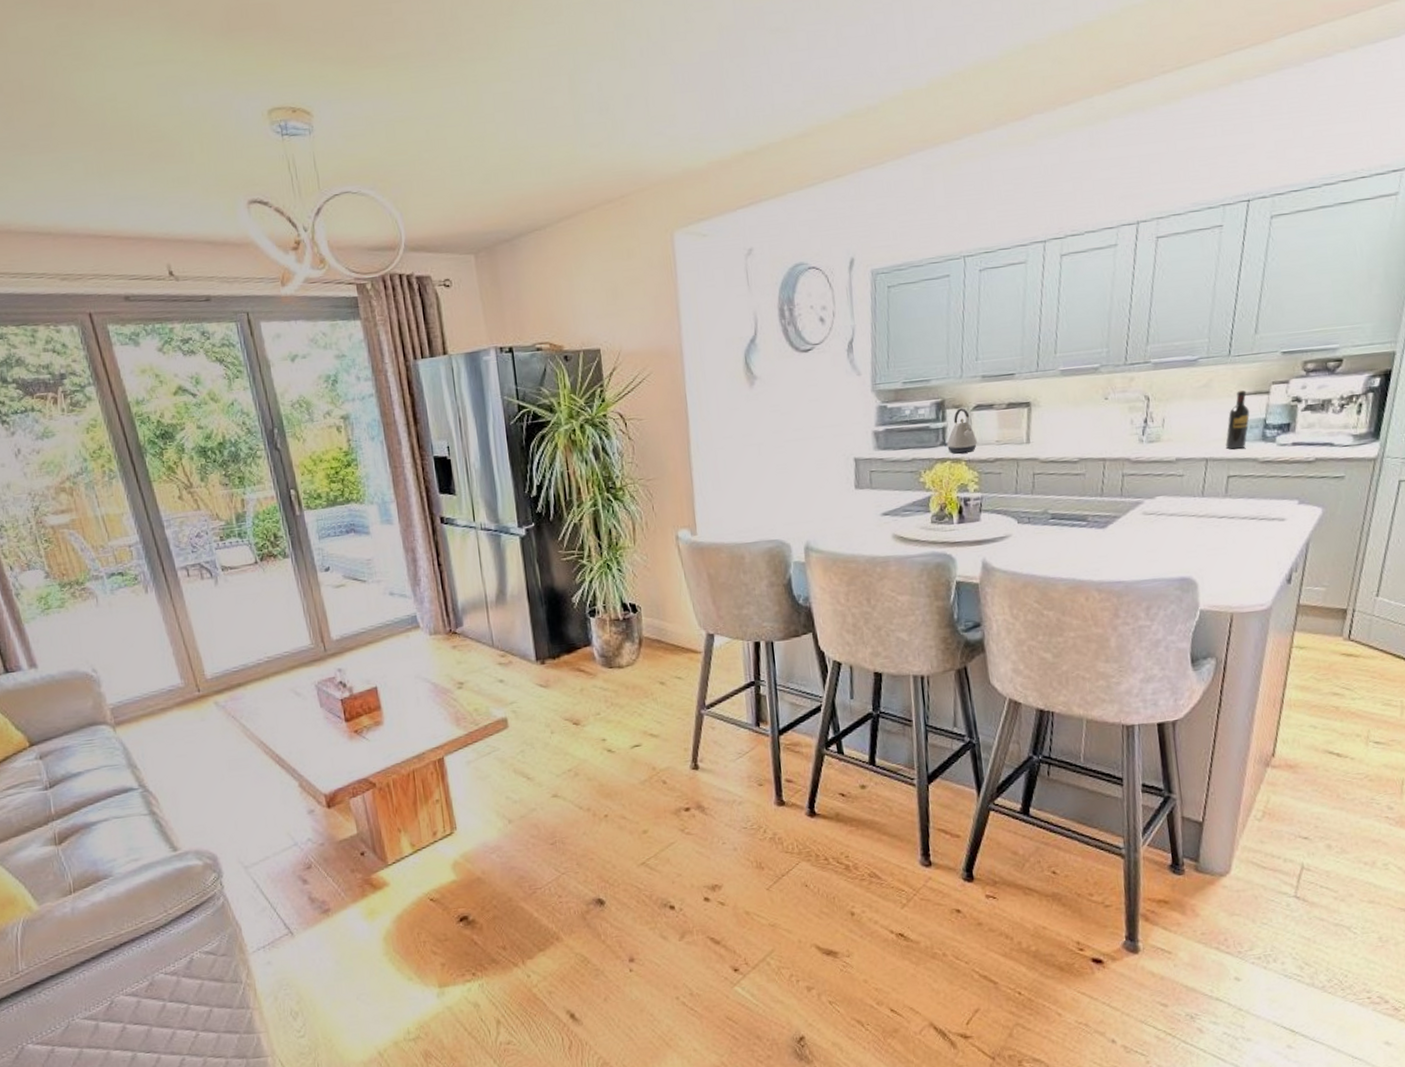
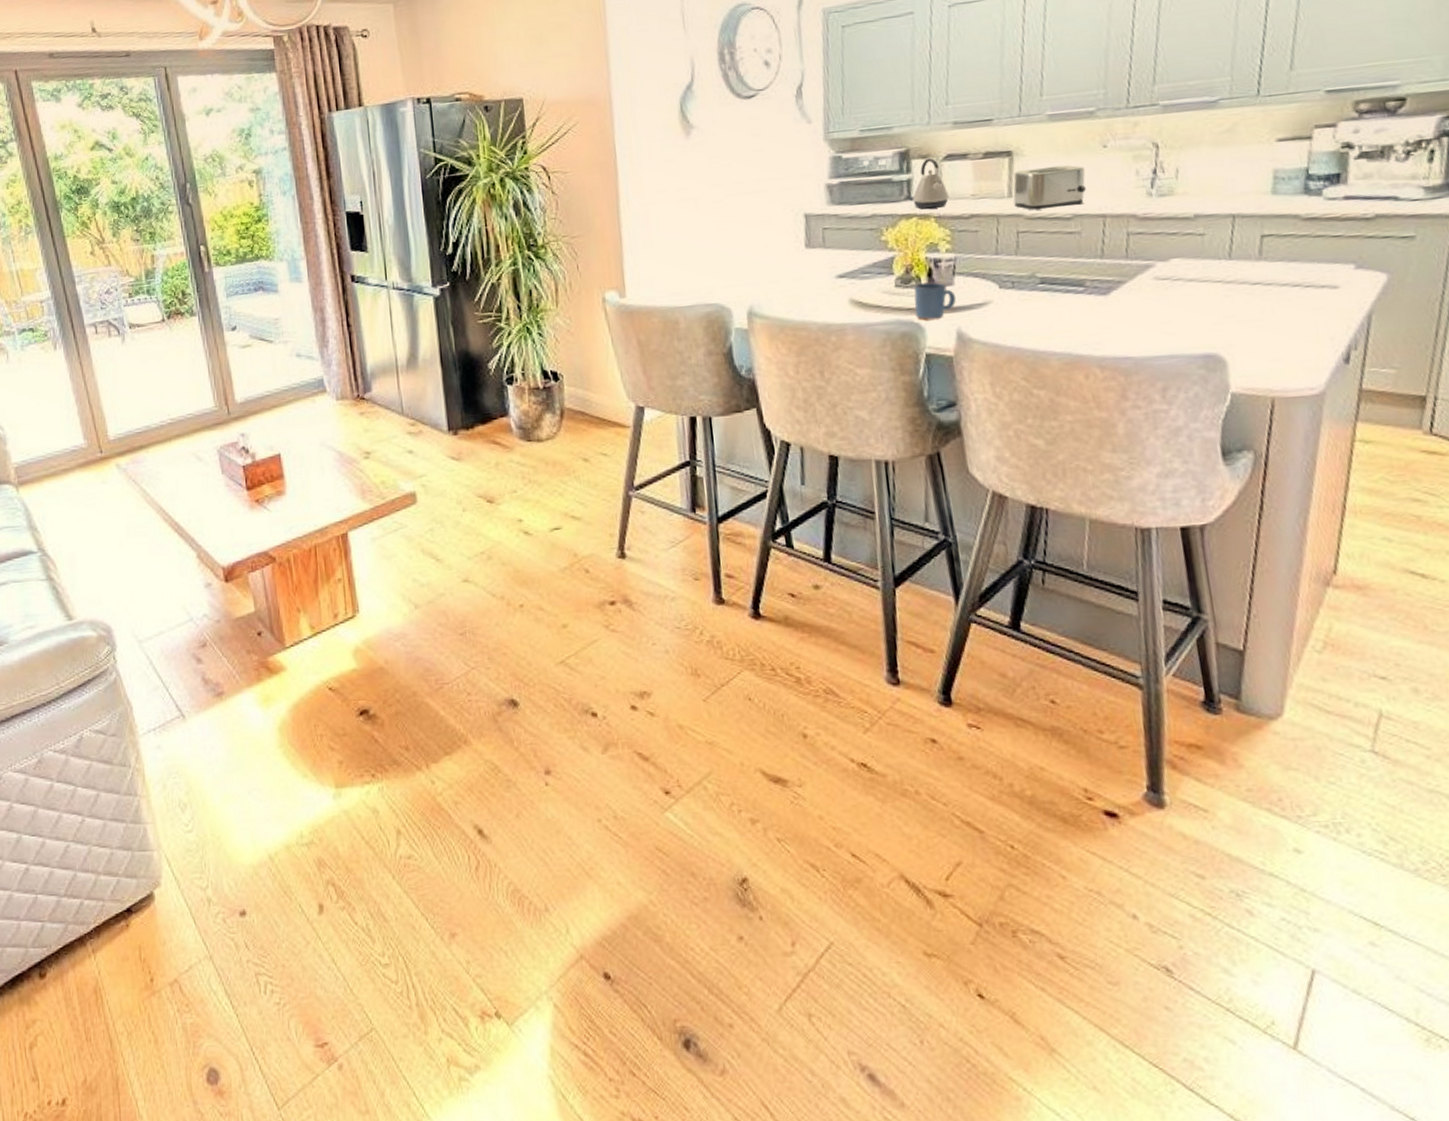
mug: none [947,518,982,553] -> present [913,282,956,321]
toaster: none [1030,414,1091,455] -> present [1013,164,1087,210]
wine bottle: present [1225,390,1250,450] -> none [1257,136,1288,205]

